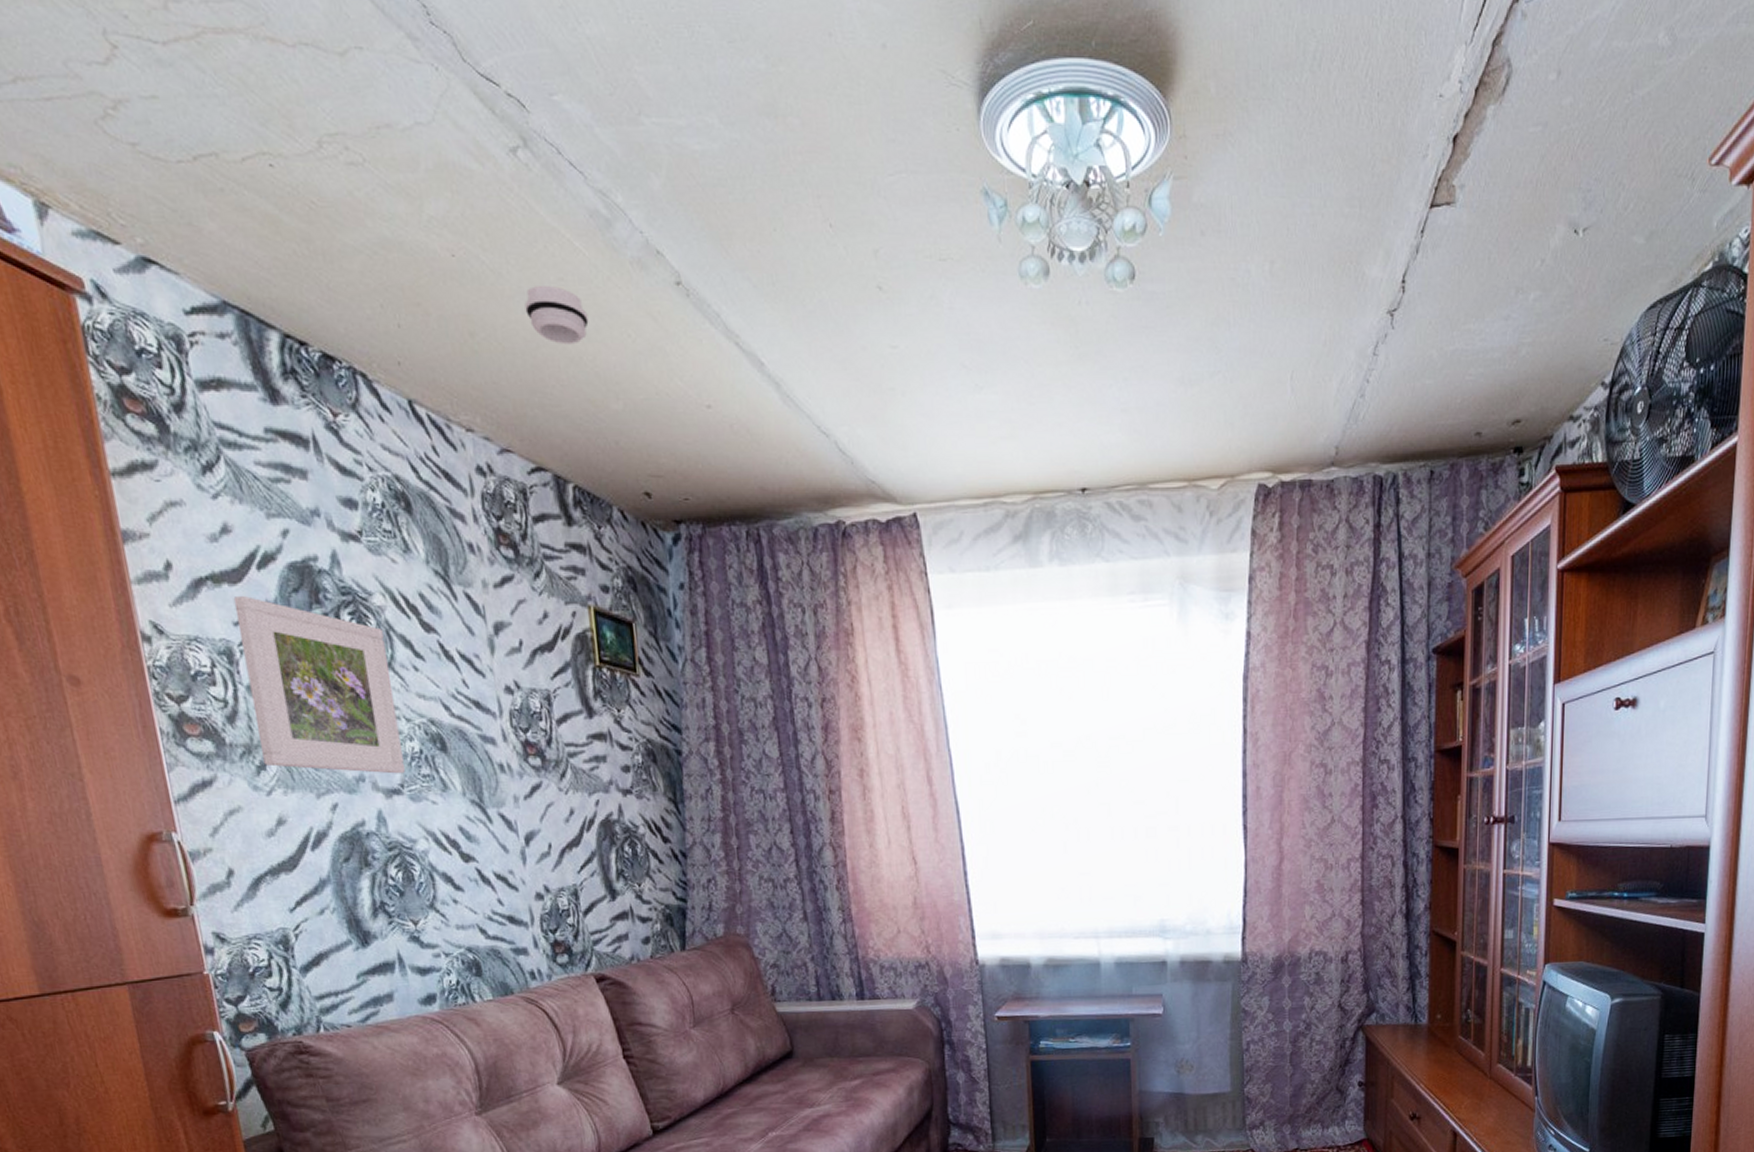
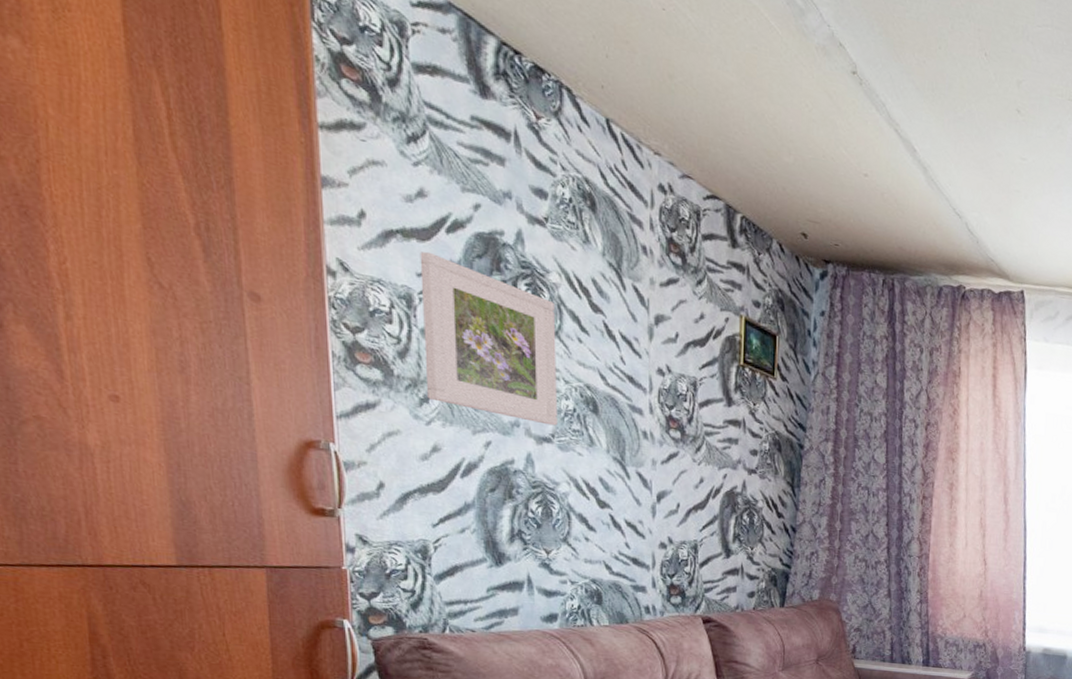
smoke detector: present [524,284,589,344] -> none [720,49,774,103]

